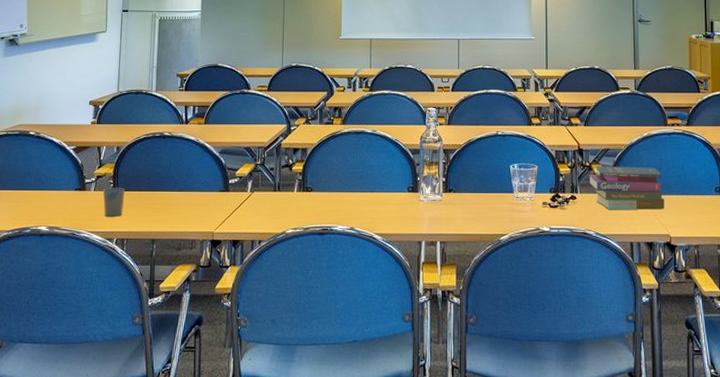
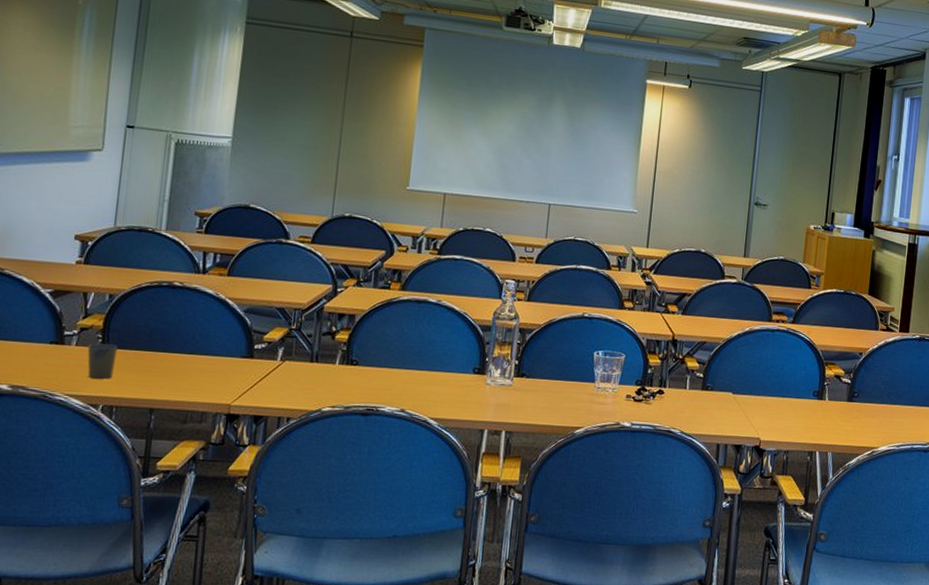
books: present [589,166,665,210] -> none [680,359,759,411]

